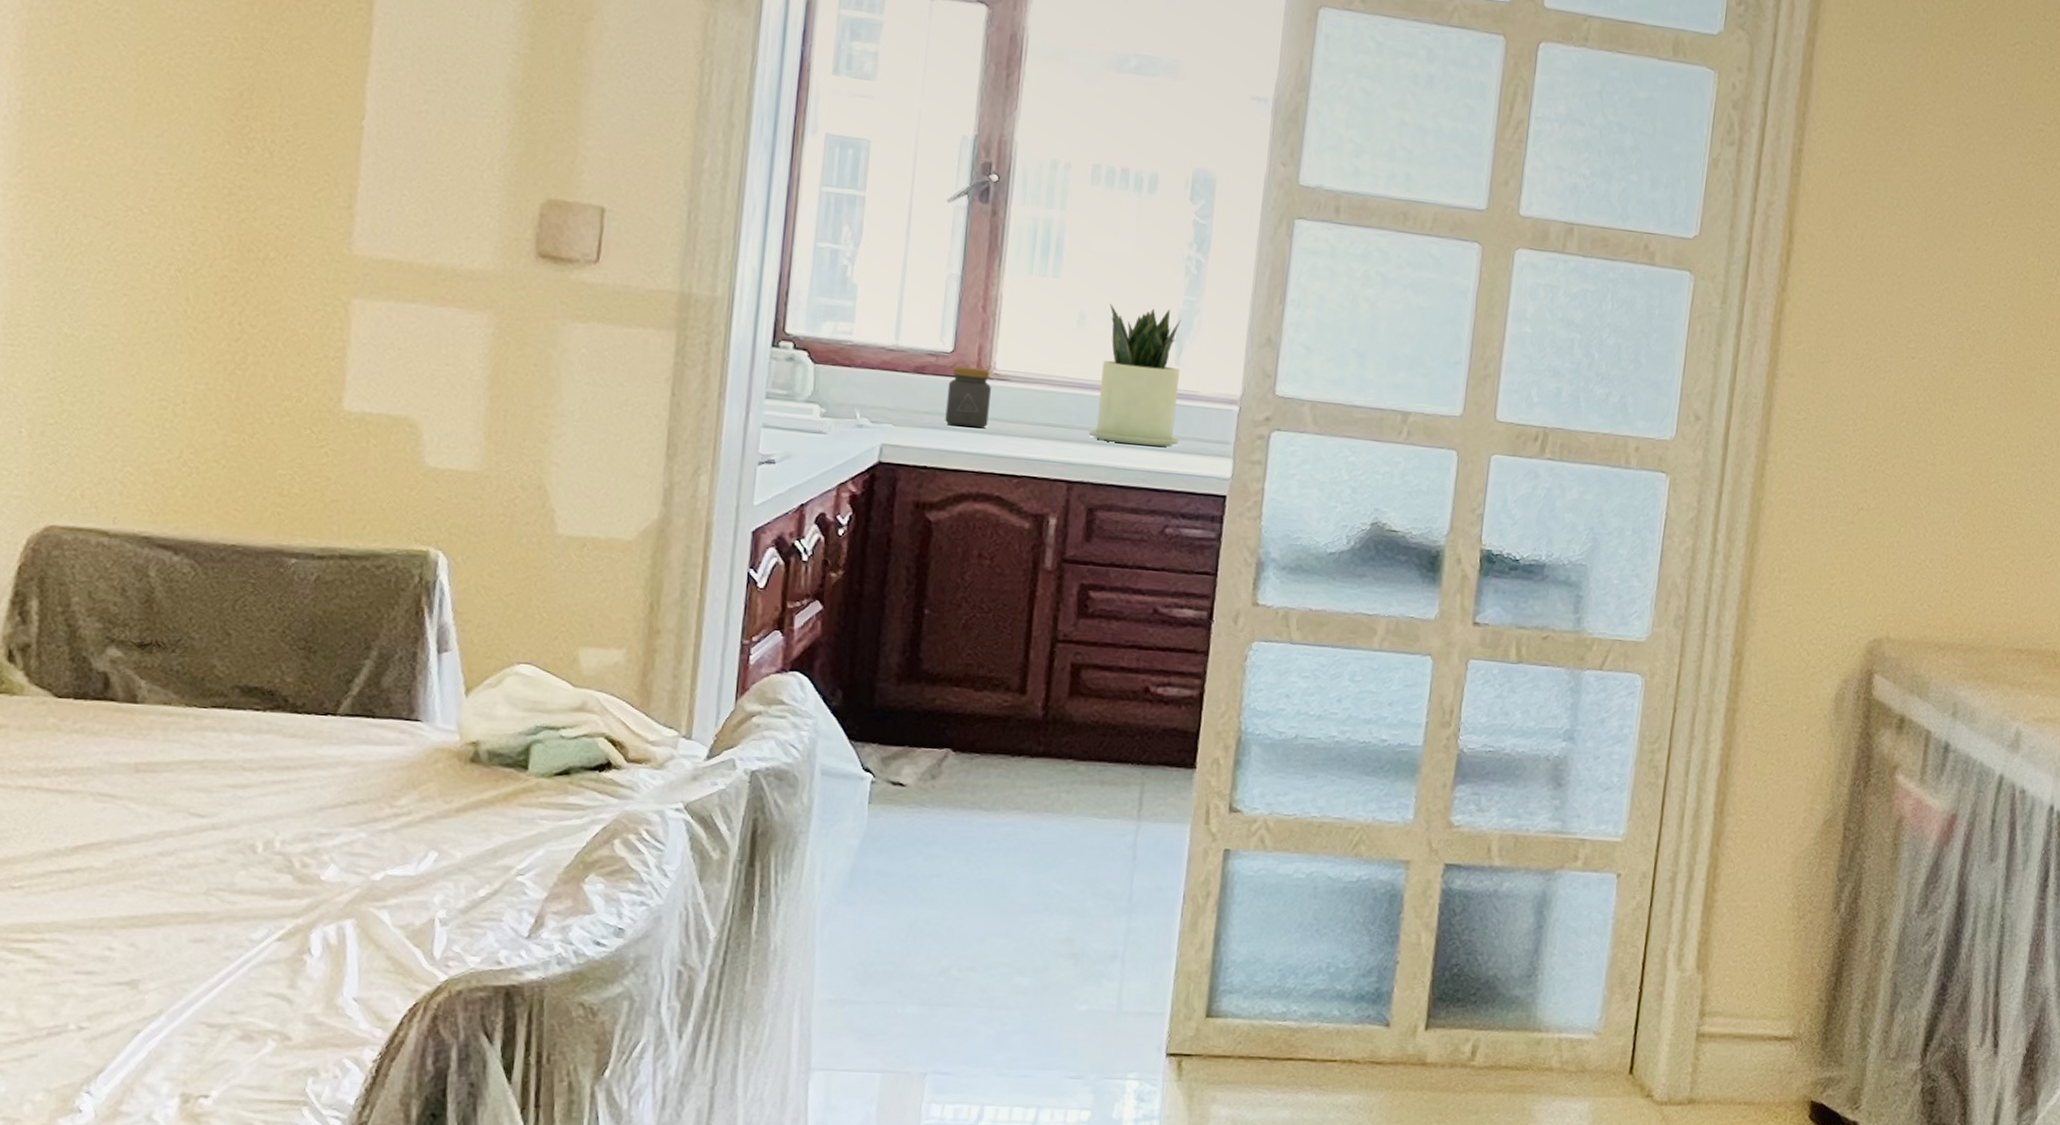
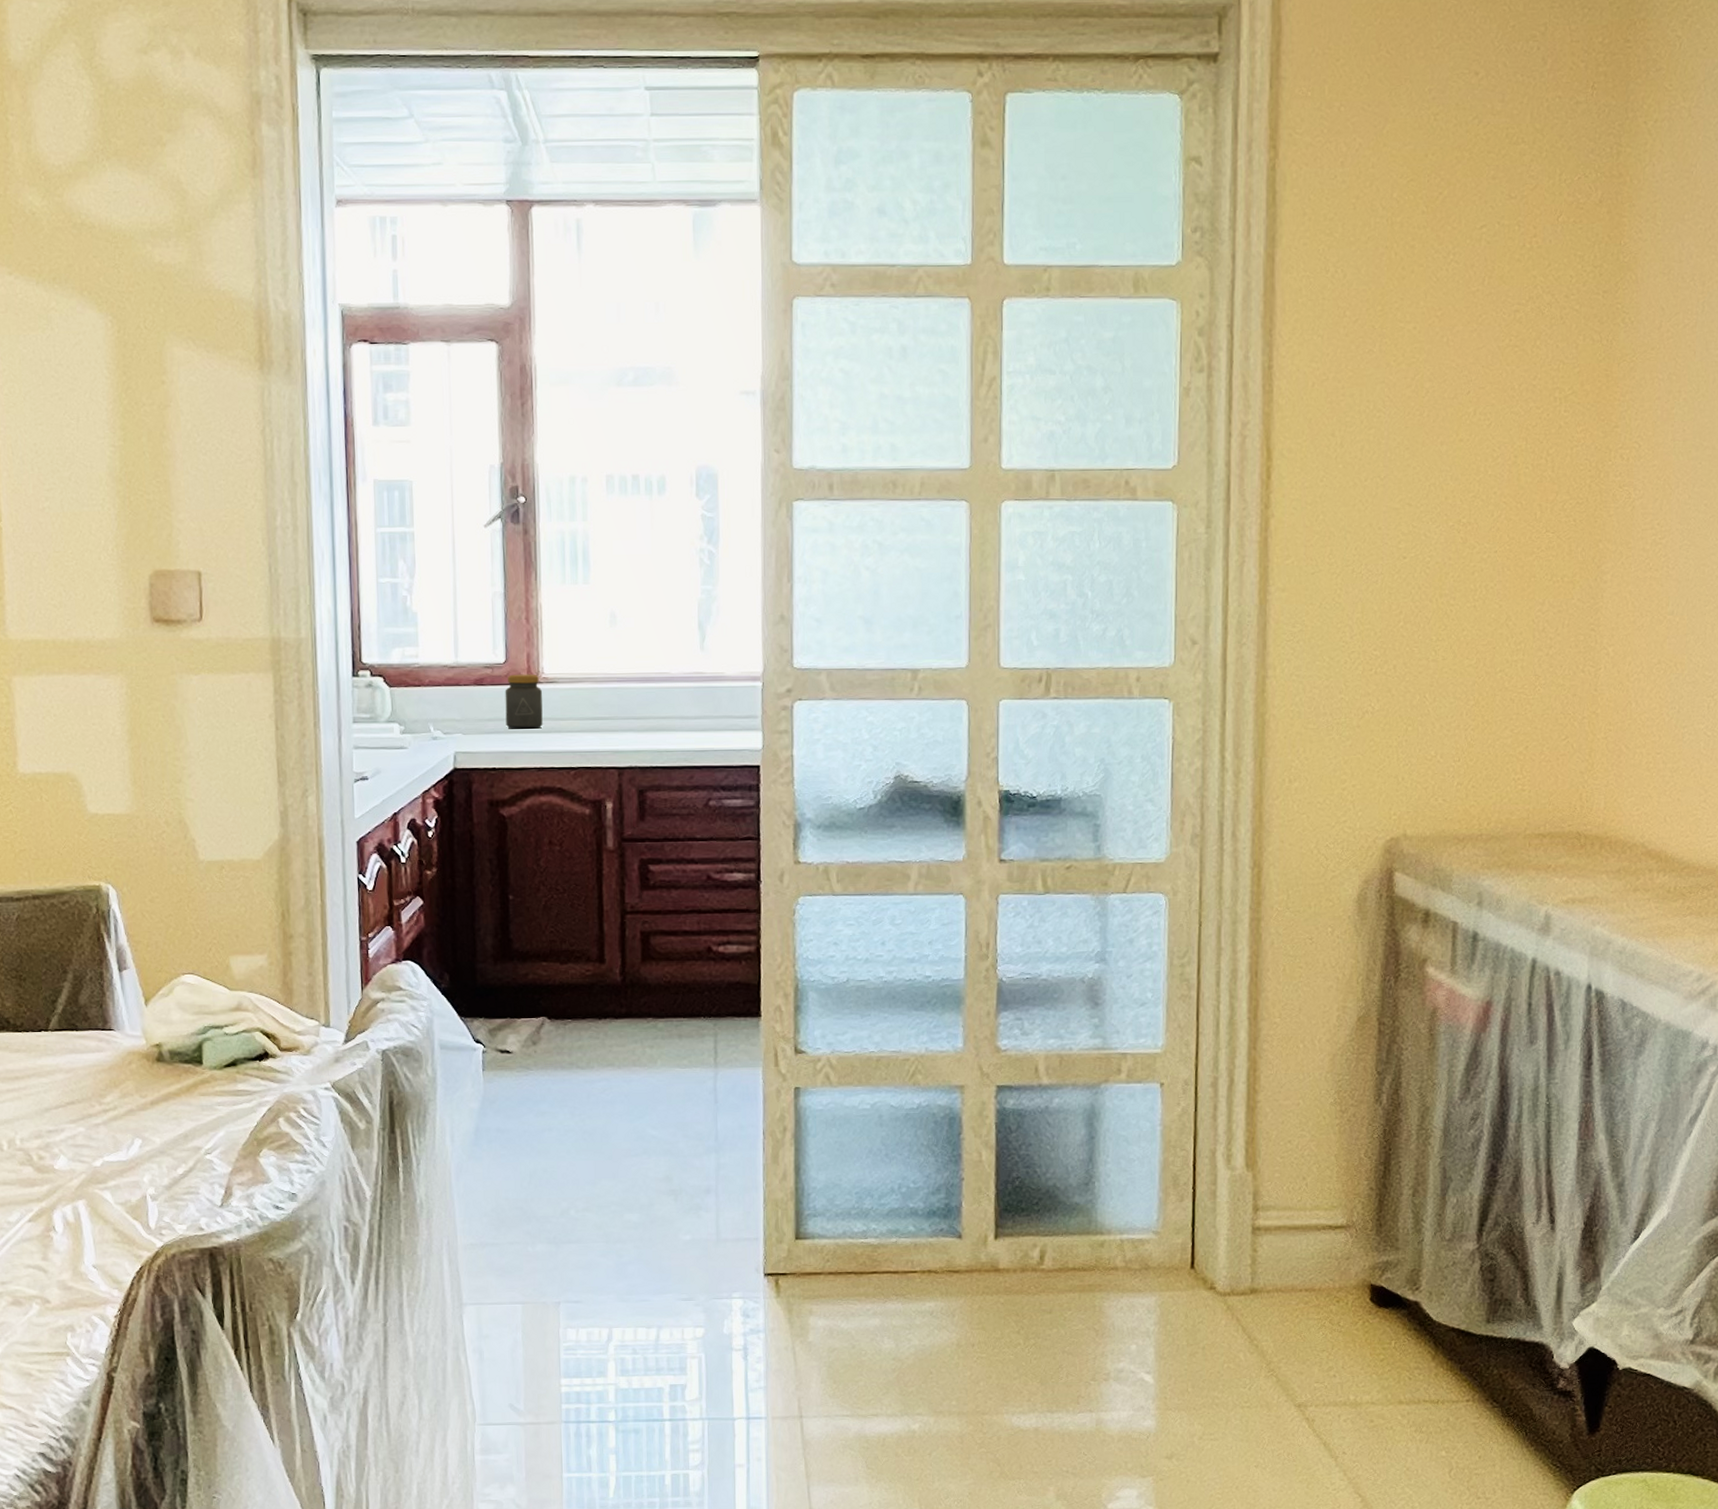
planter: present [1087,304,1181,447] -> none [630,599,713,728]

